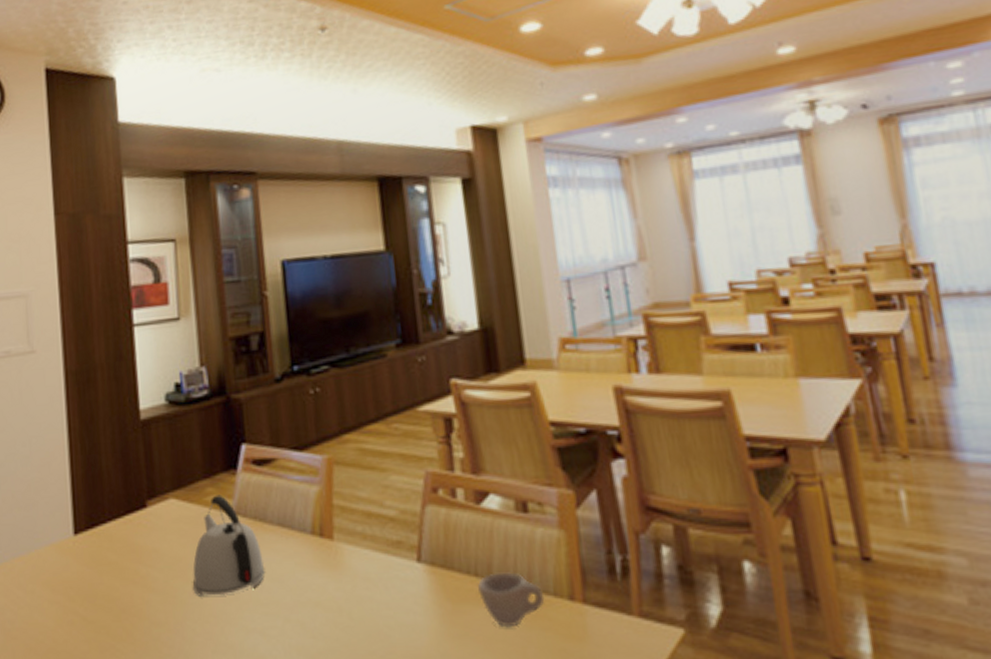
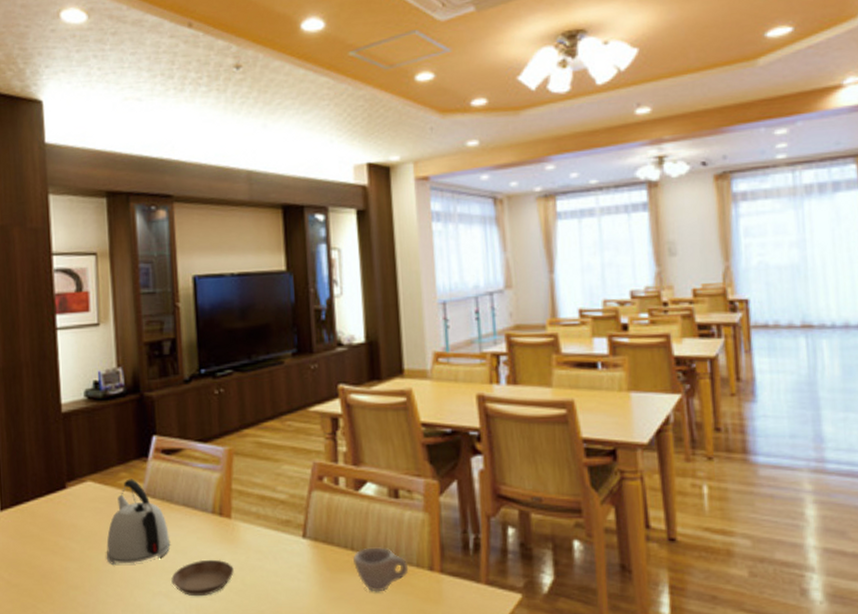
saucer: none [267,589,339,635] -> present [171,559,234,597]

